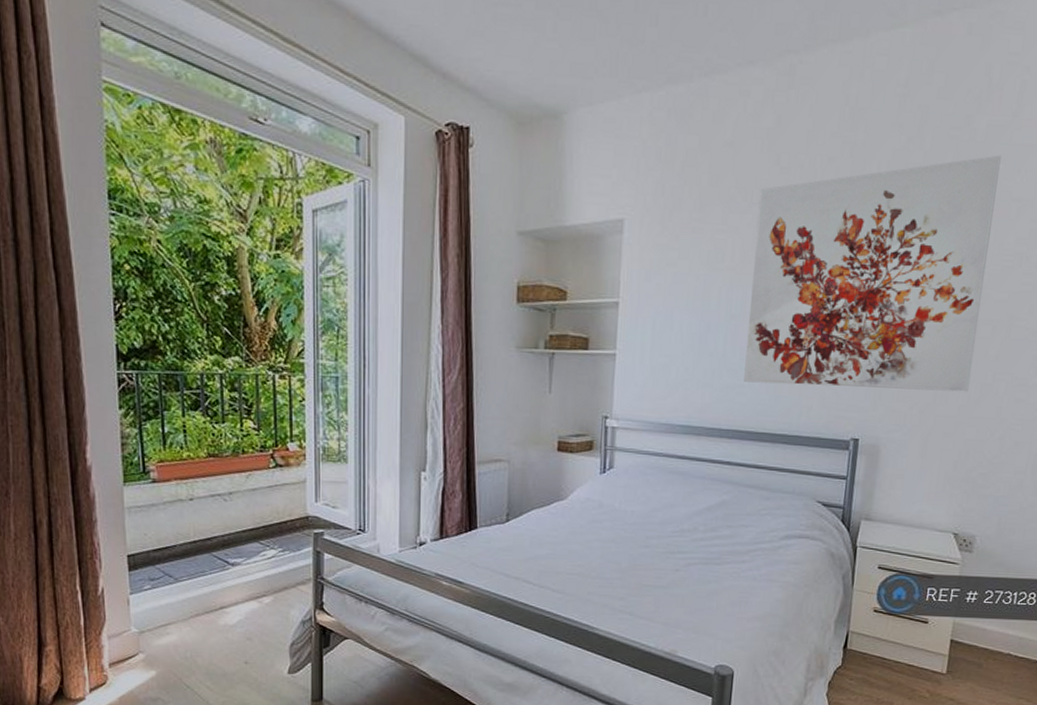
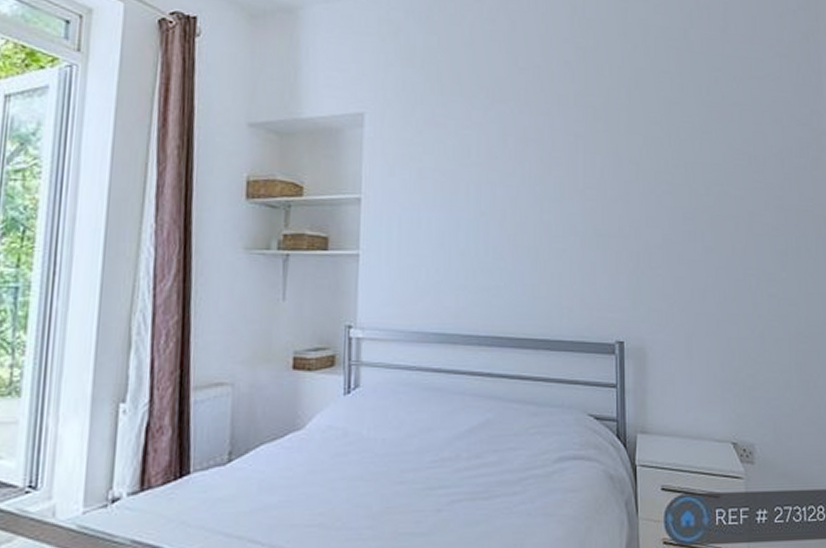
wall art: present [744,155,1001,392] -> none [499,64,723,288]

